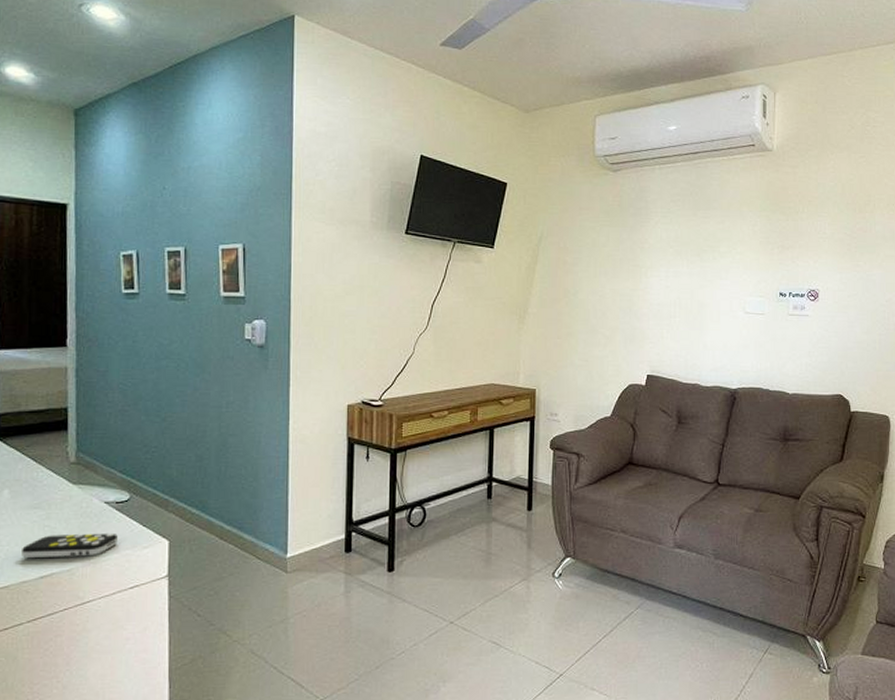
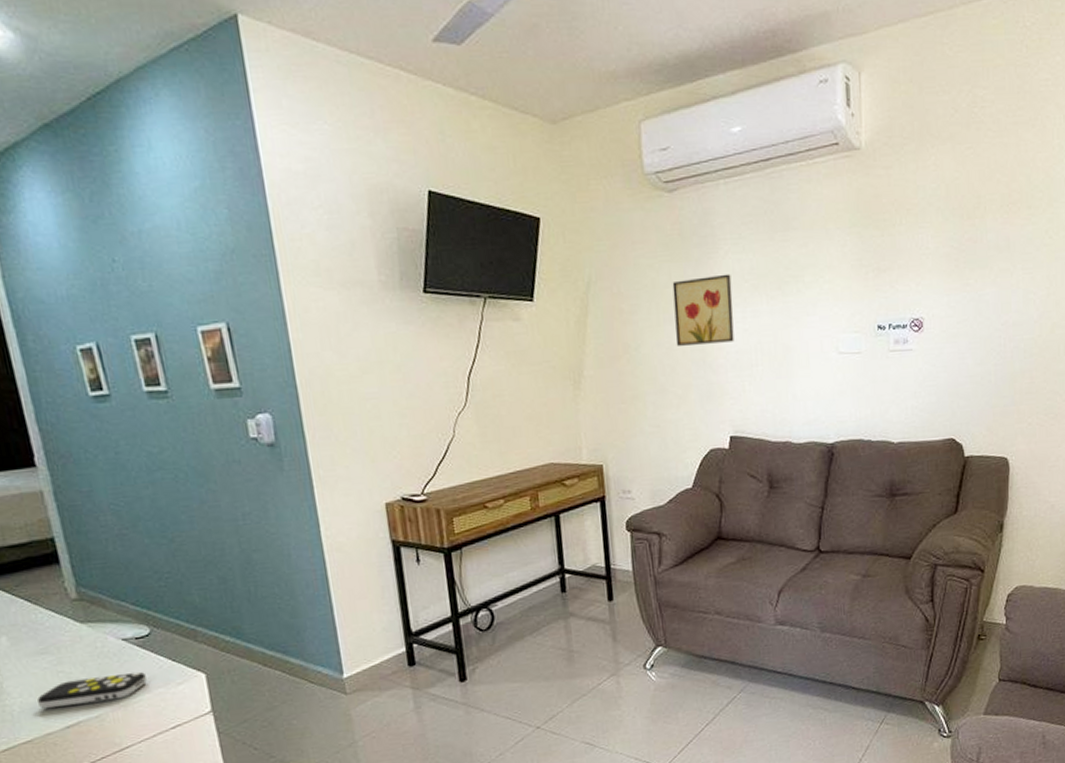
wall art: none [608,240,659,296] -> present [672,274,734,346]

